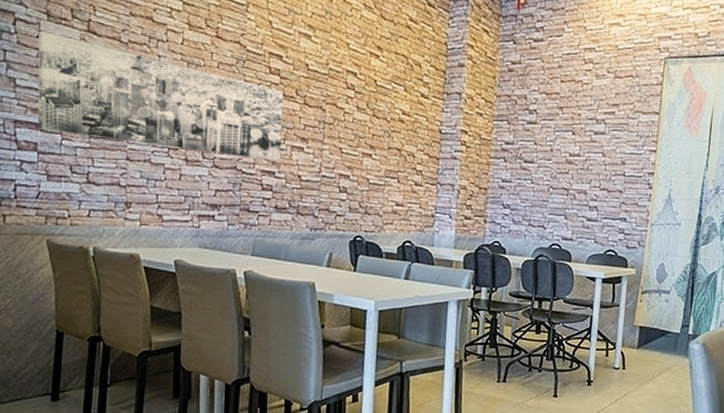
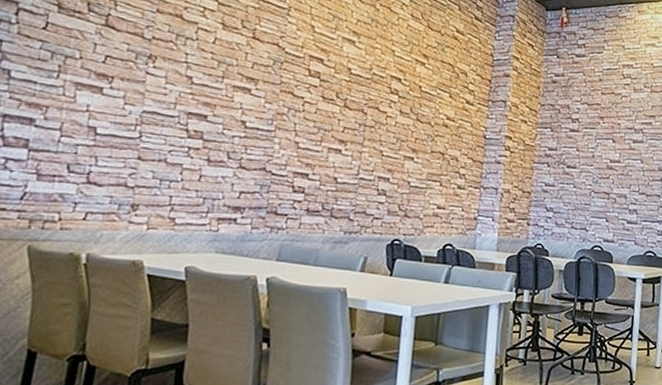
wall art: present [38,30,283,161] -> none [33,22,323,163]

